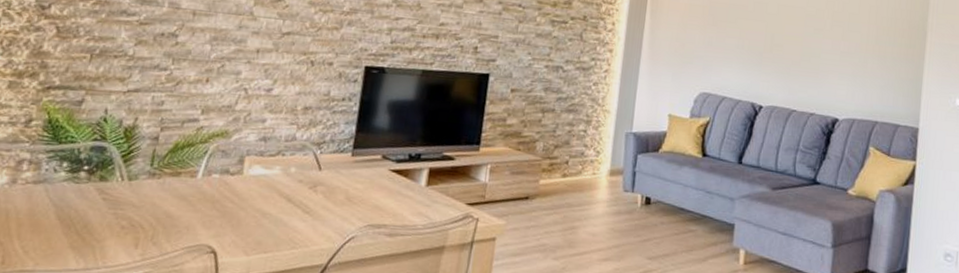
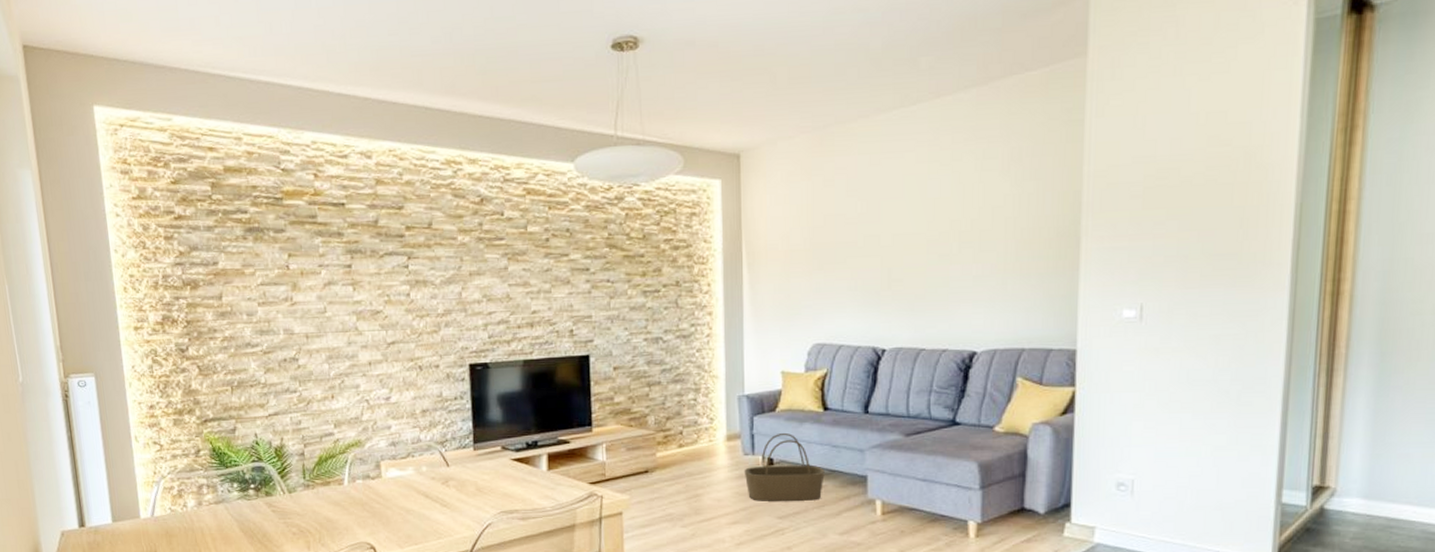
basket: none [621,173,697,244] -> present [744,432,825,501]

